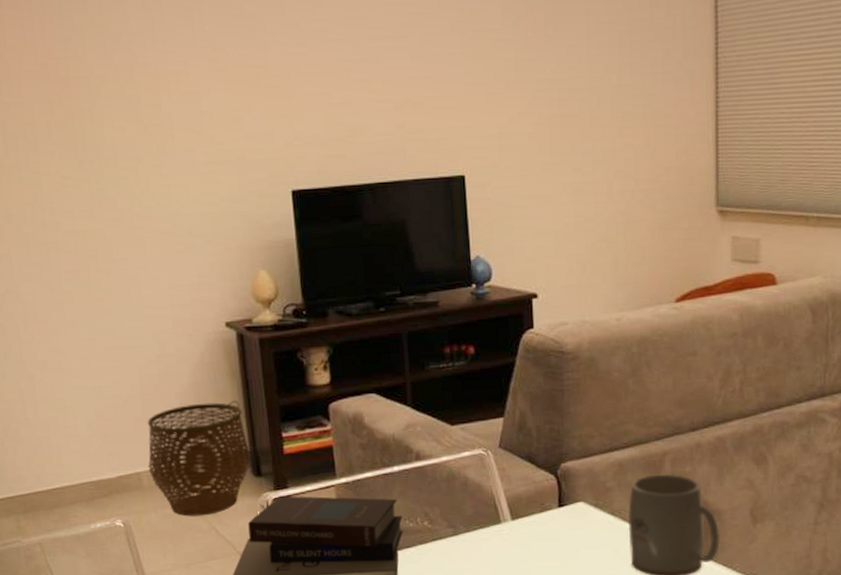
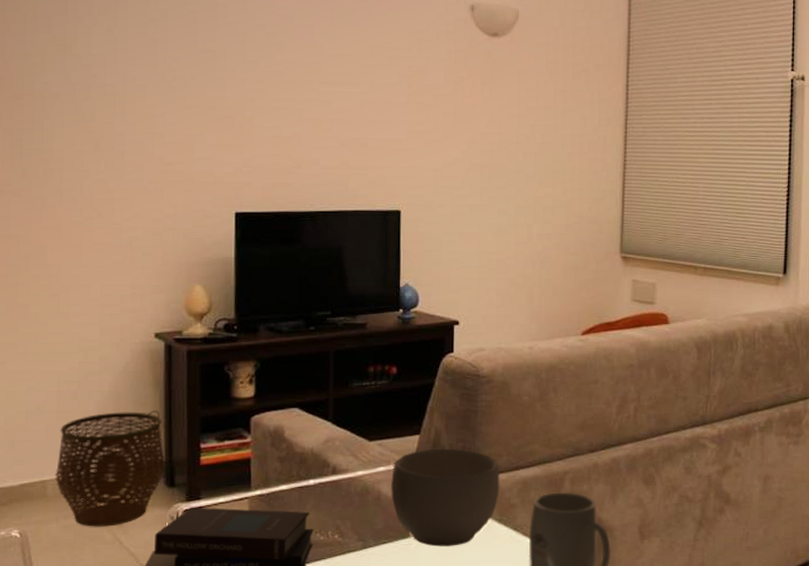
bowl: none [477,430,593,533] -> present [391,448,500,547]

